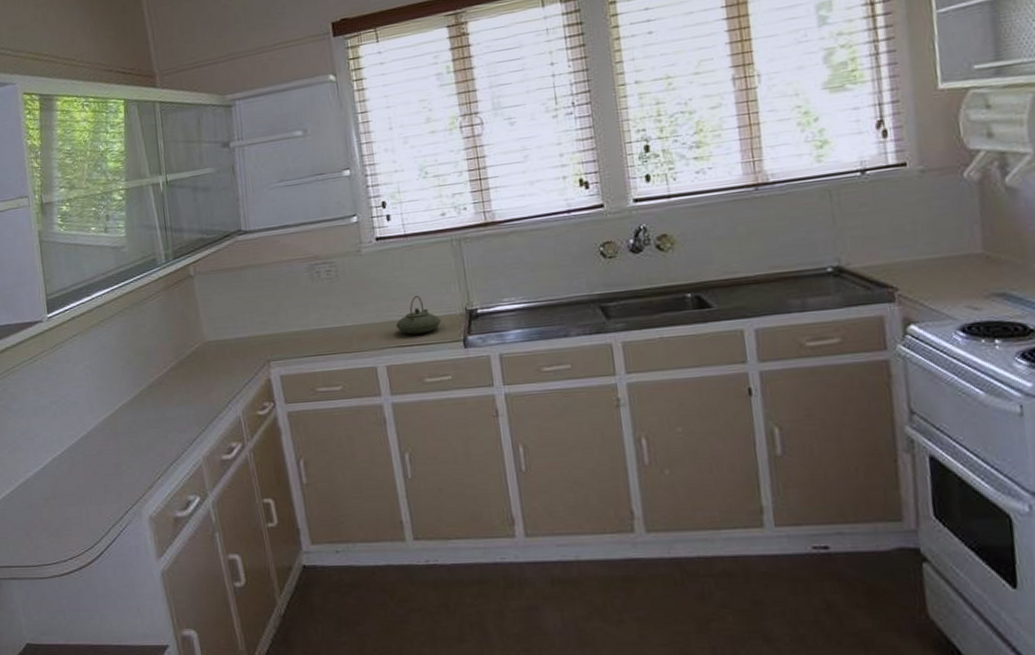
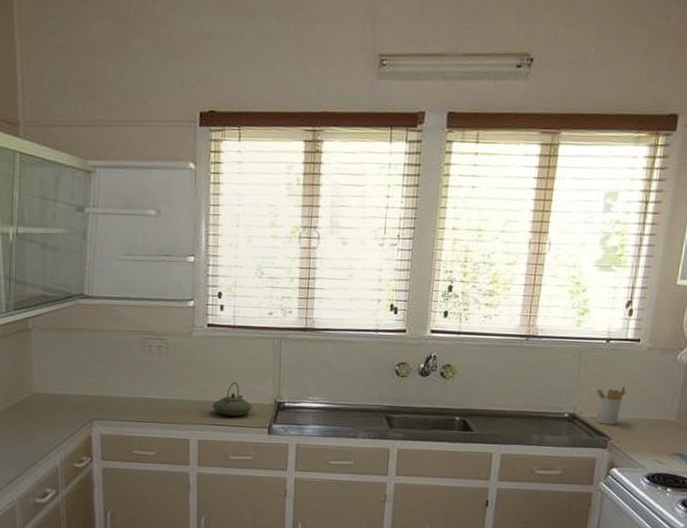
utensil holder: none [863,221,905,273] -> present [596,386,627,425]

